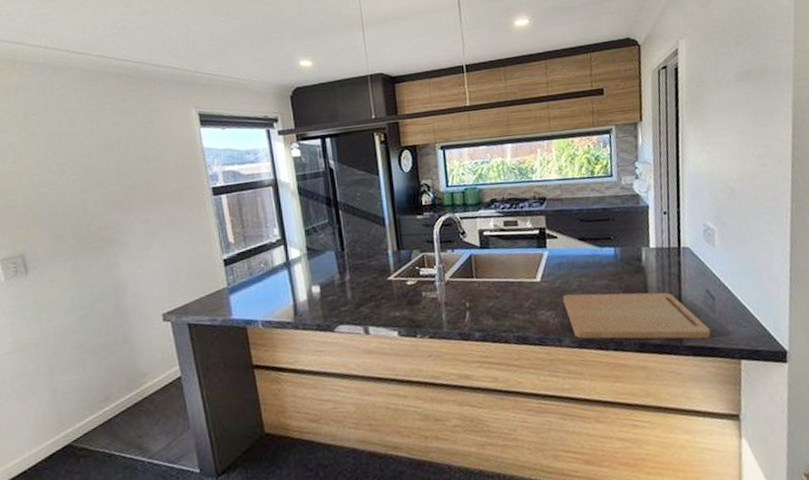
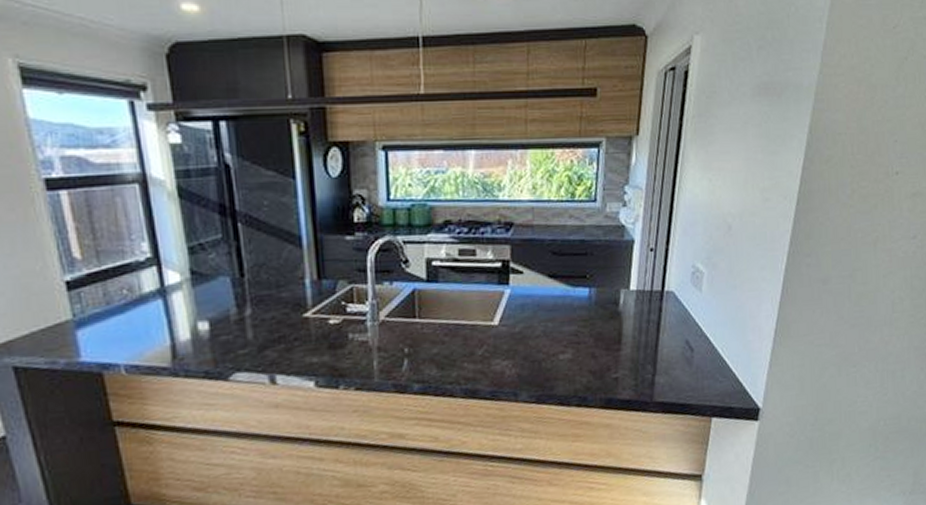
cutting board: present [562,292,711,339] -> none [523,341,685,395]

